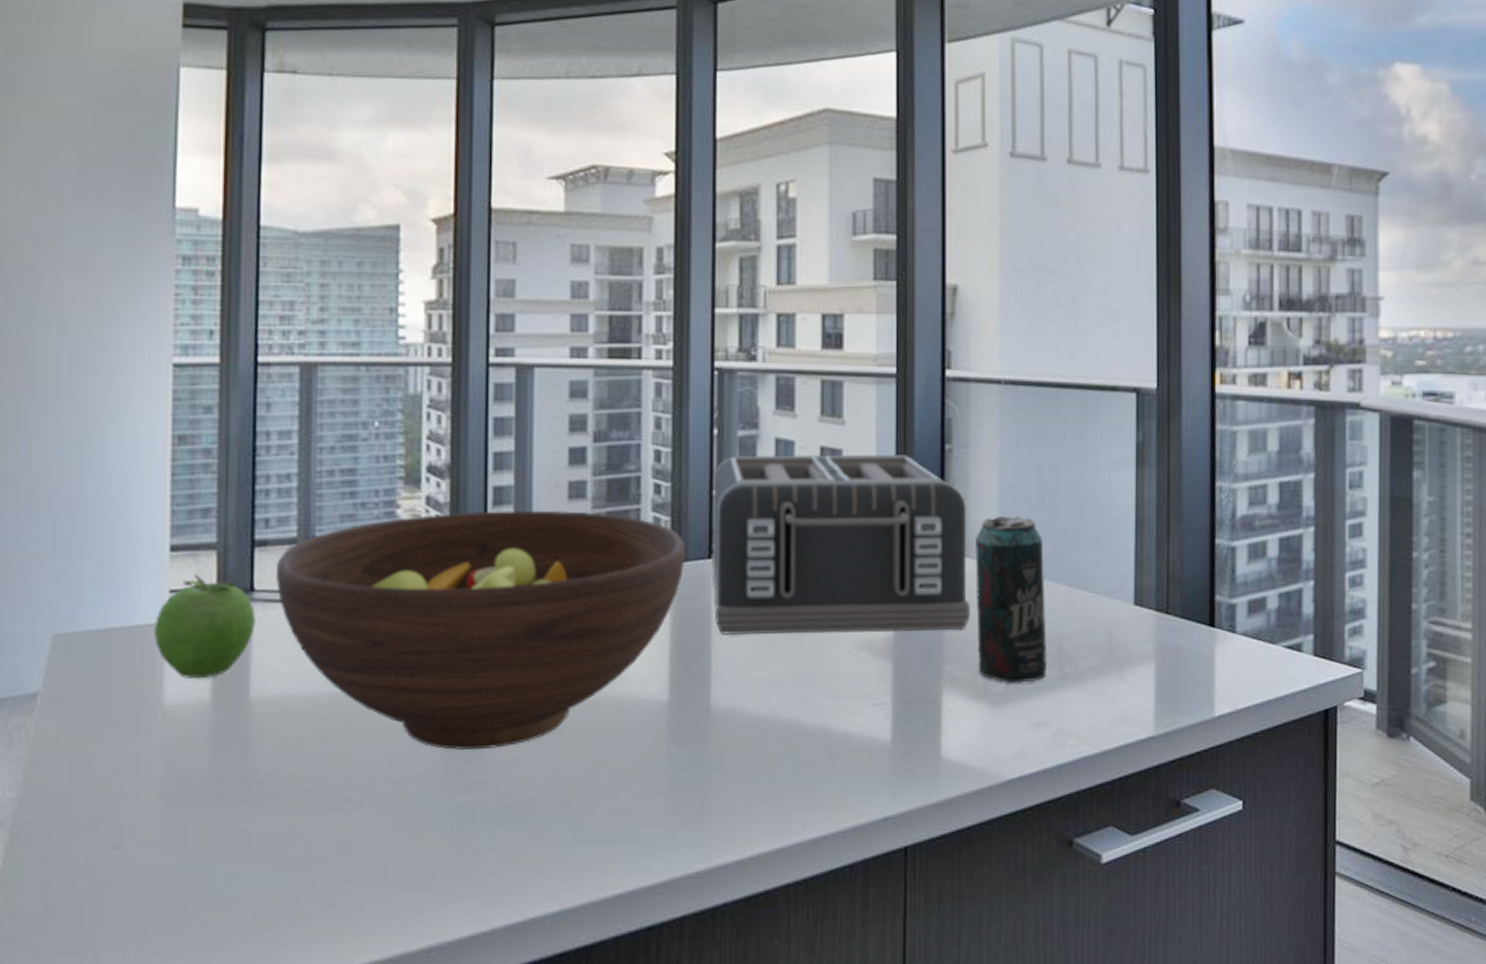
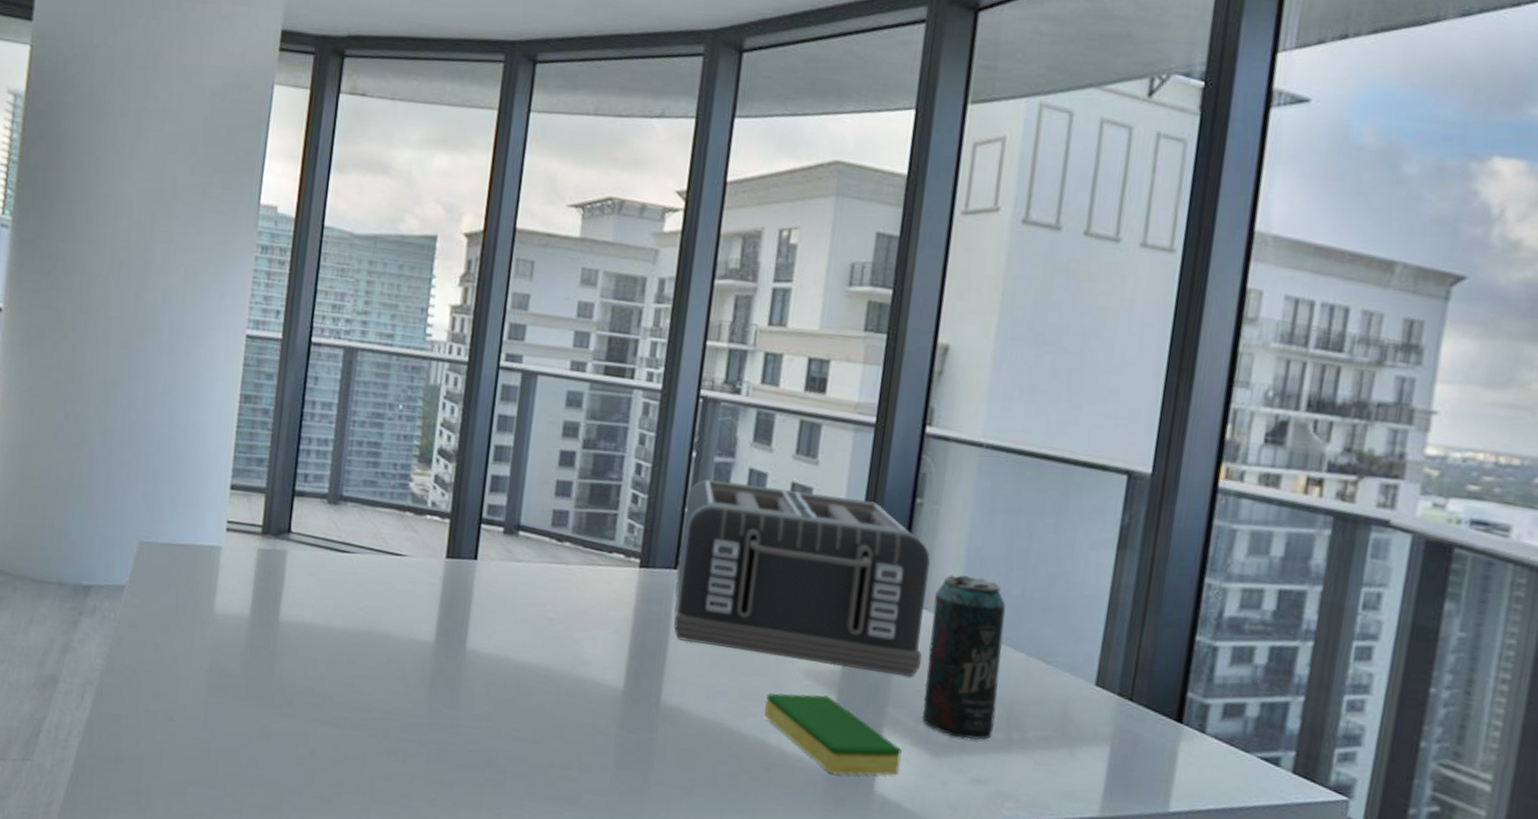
fruit: present [153,575,255,680] -> none [212,511,290,598]
fruit bowl: present [276,510,686,751] -> none [308,490,655,701]
dish sponge: none [822,665,963,747] -> present [764,693,902,775]

